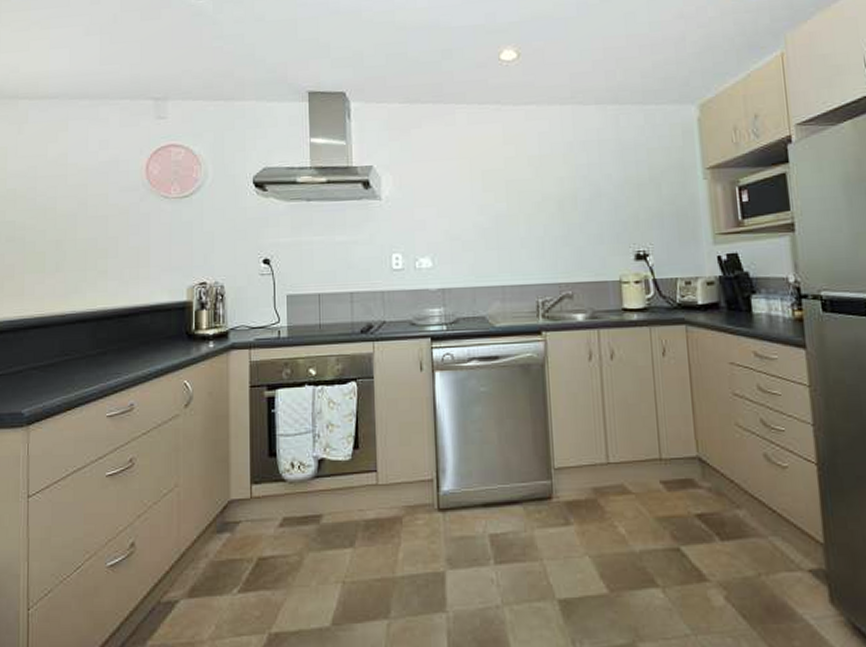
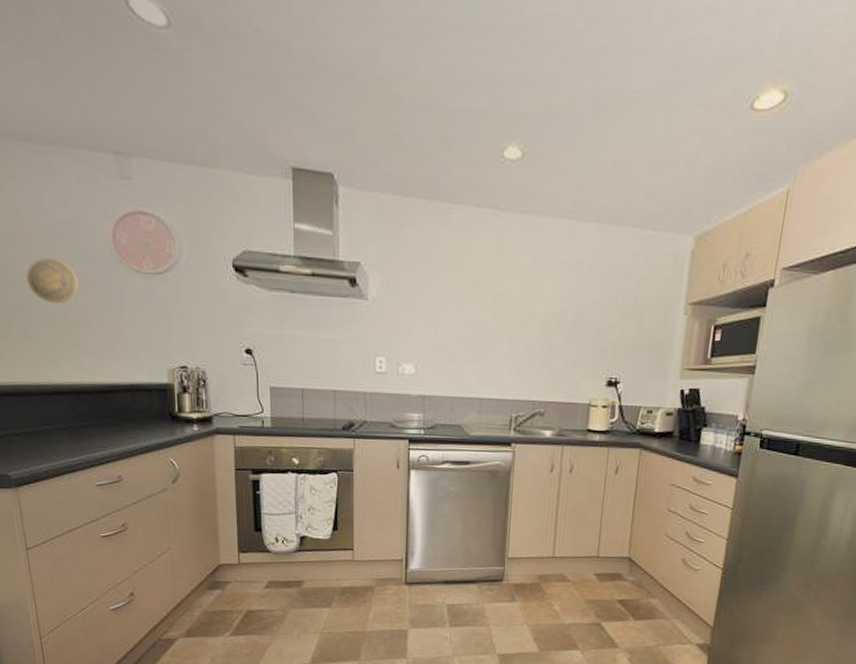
decorative plate: none [65,194,111,235] -> present [26,258,78,304]

